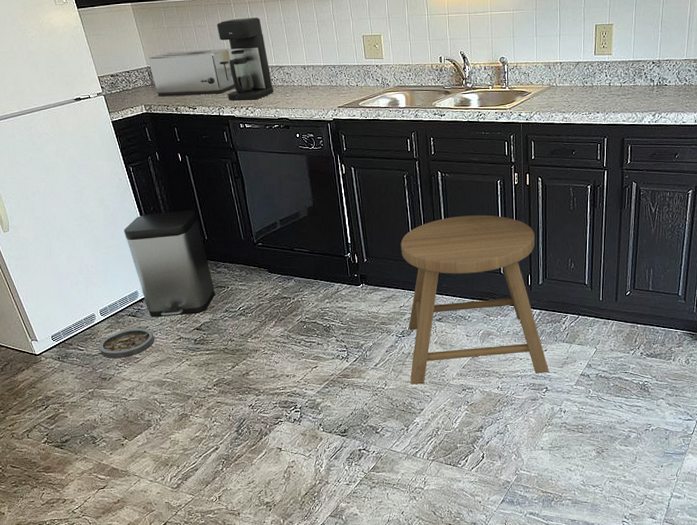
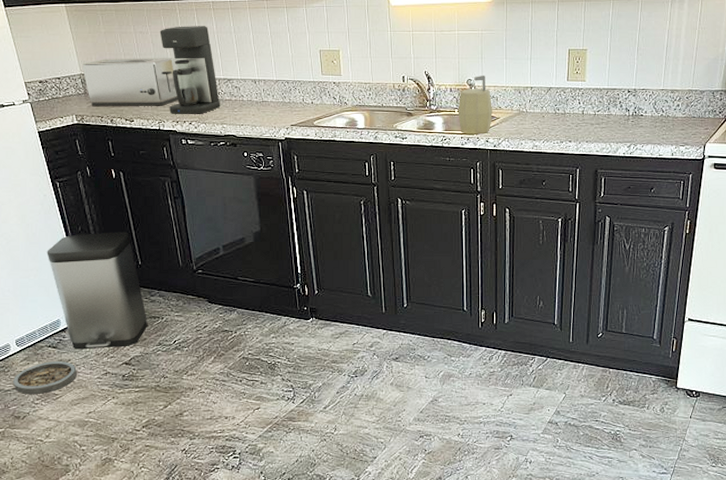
stool: present [400,215,549,385] -> none [355,246,514,430]
soap dispenser: none [492,52,524,110] -> present [458,75,492,135]

